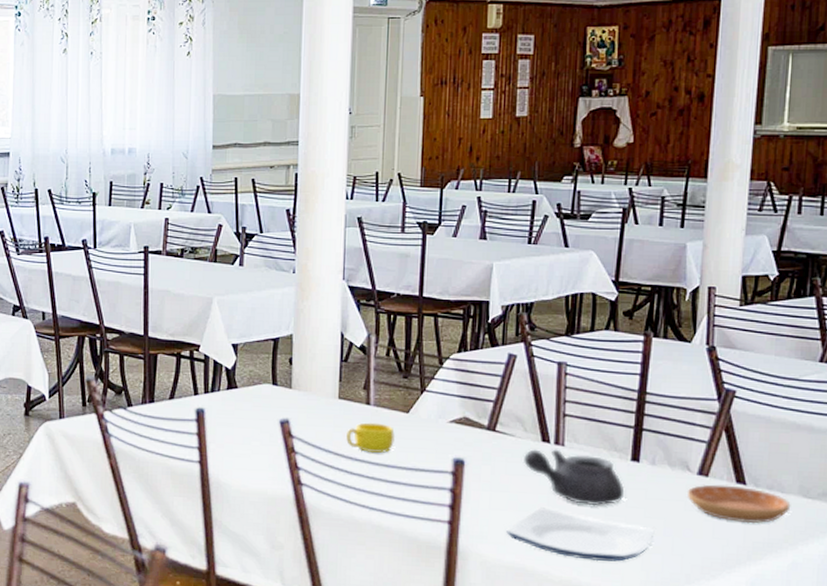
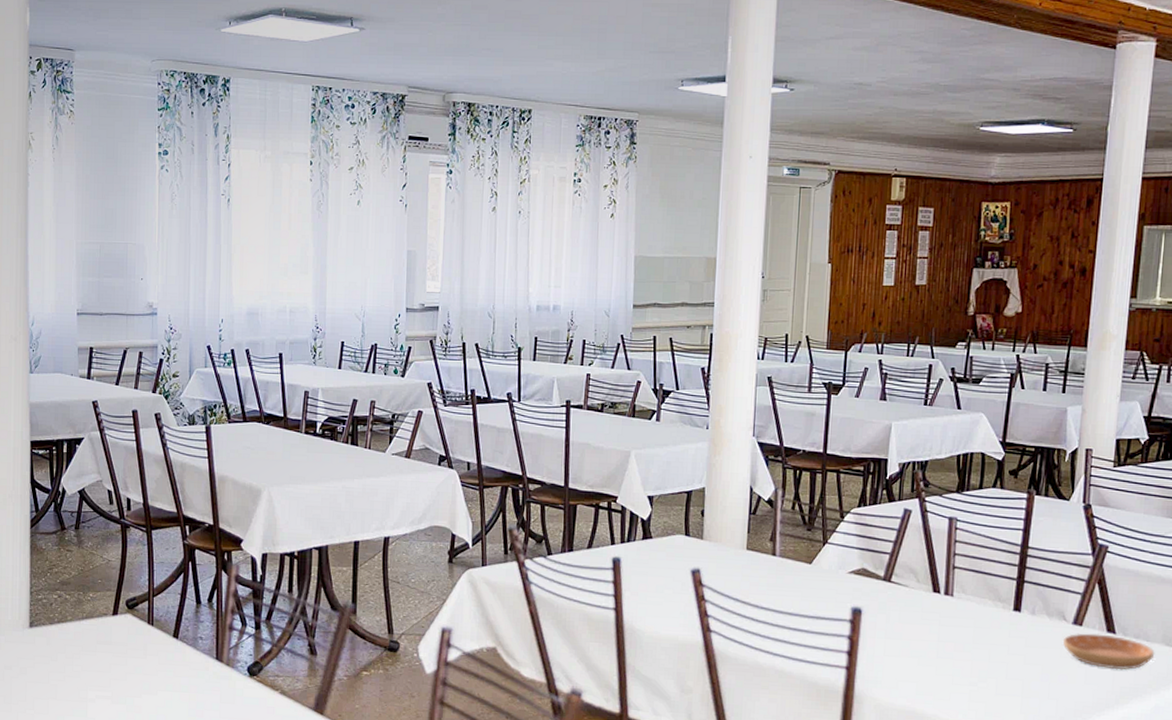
cup: present [346,422,396,454] -> none [753,572,799,602]
plate: present [506,507,653,562] -> none [899,654,1032,706]
teapot: present [522,449,625,506] -> none [915,599,1007,653]

